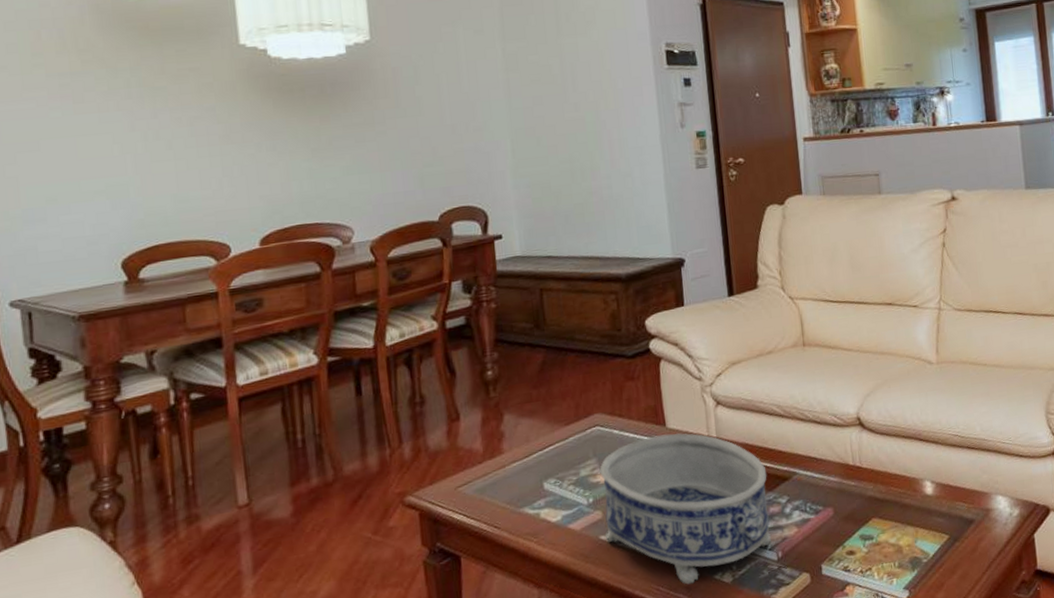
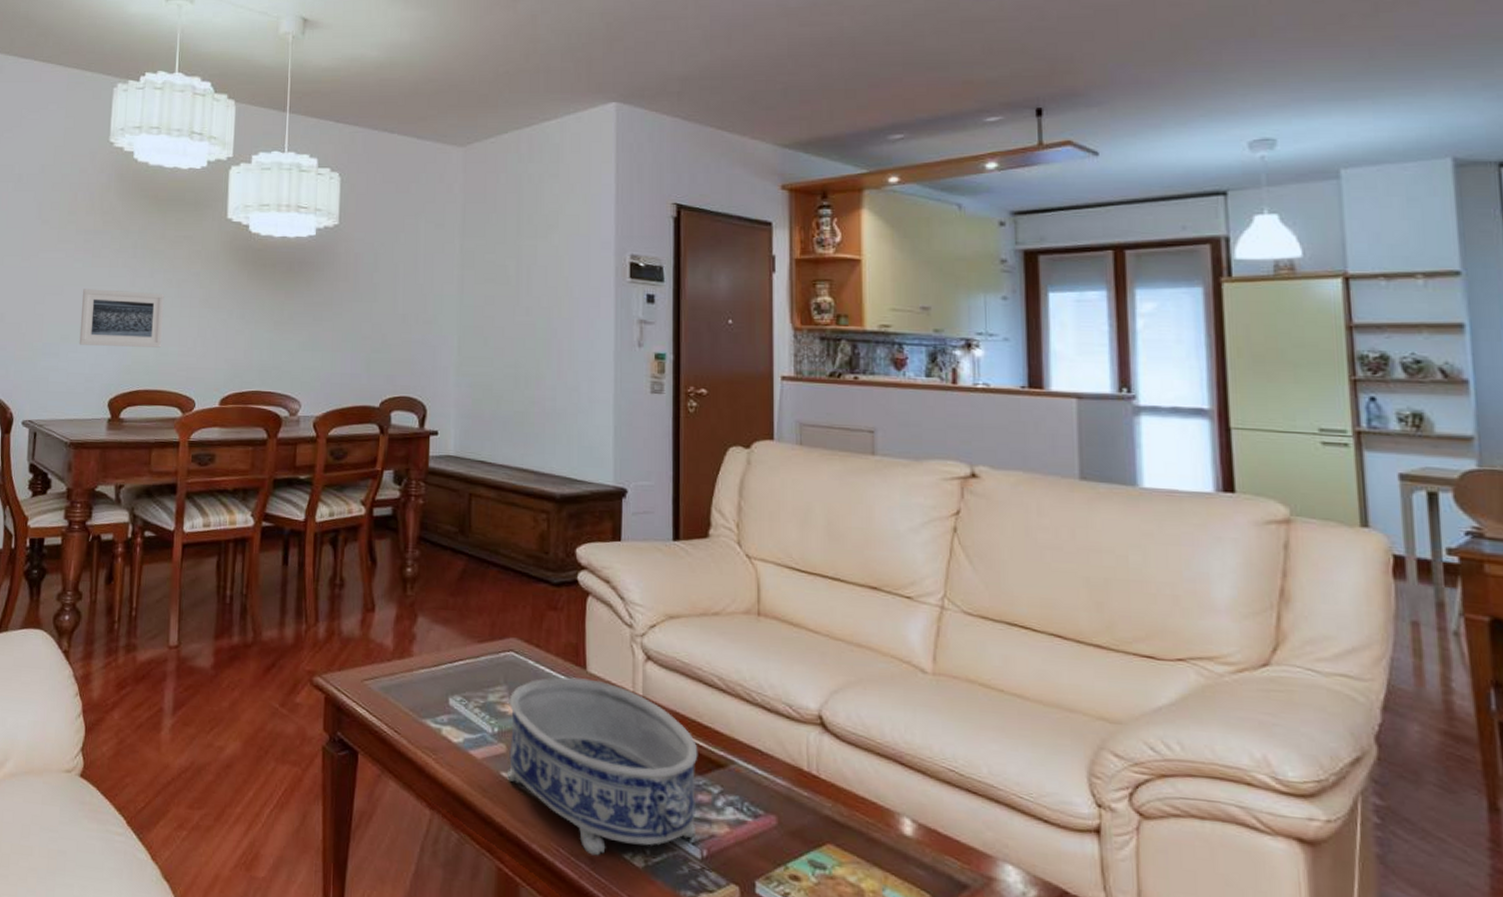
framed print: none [67,134,180,205] -> present [79,289,165,348]

